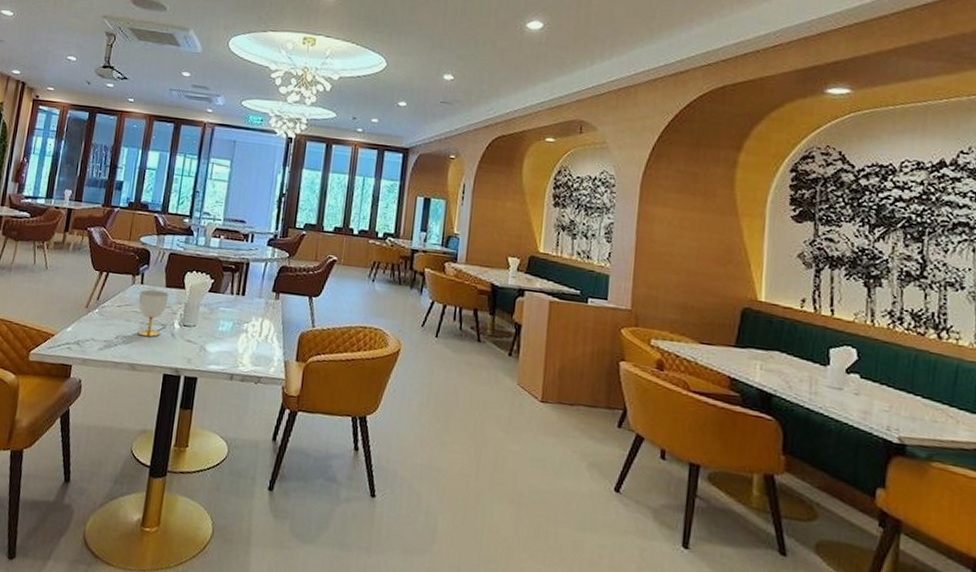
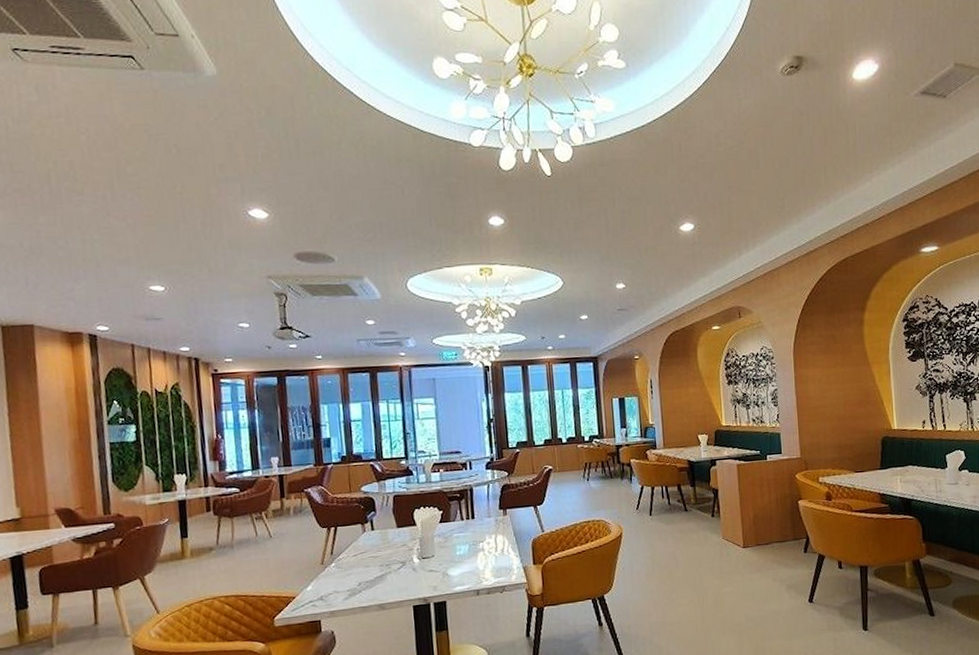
cup: present [137,289,169,338] -> none [373,532,402,578]

